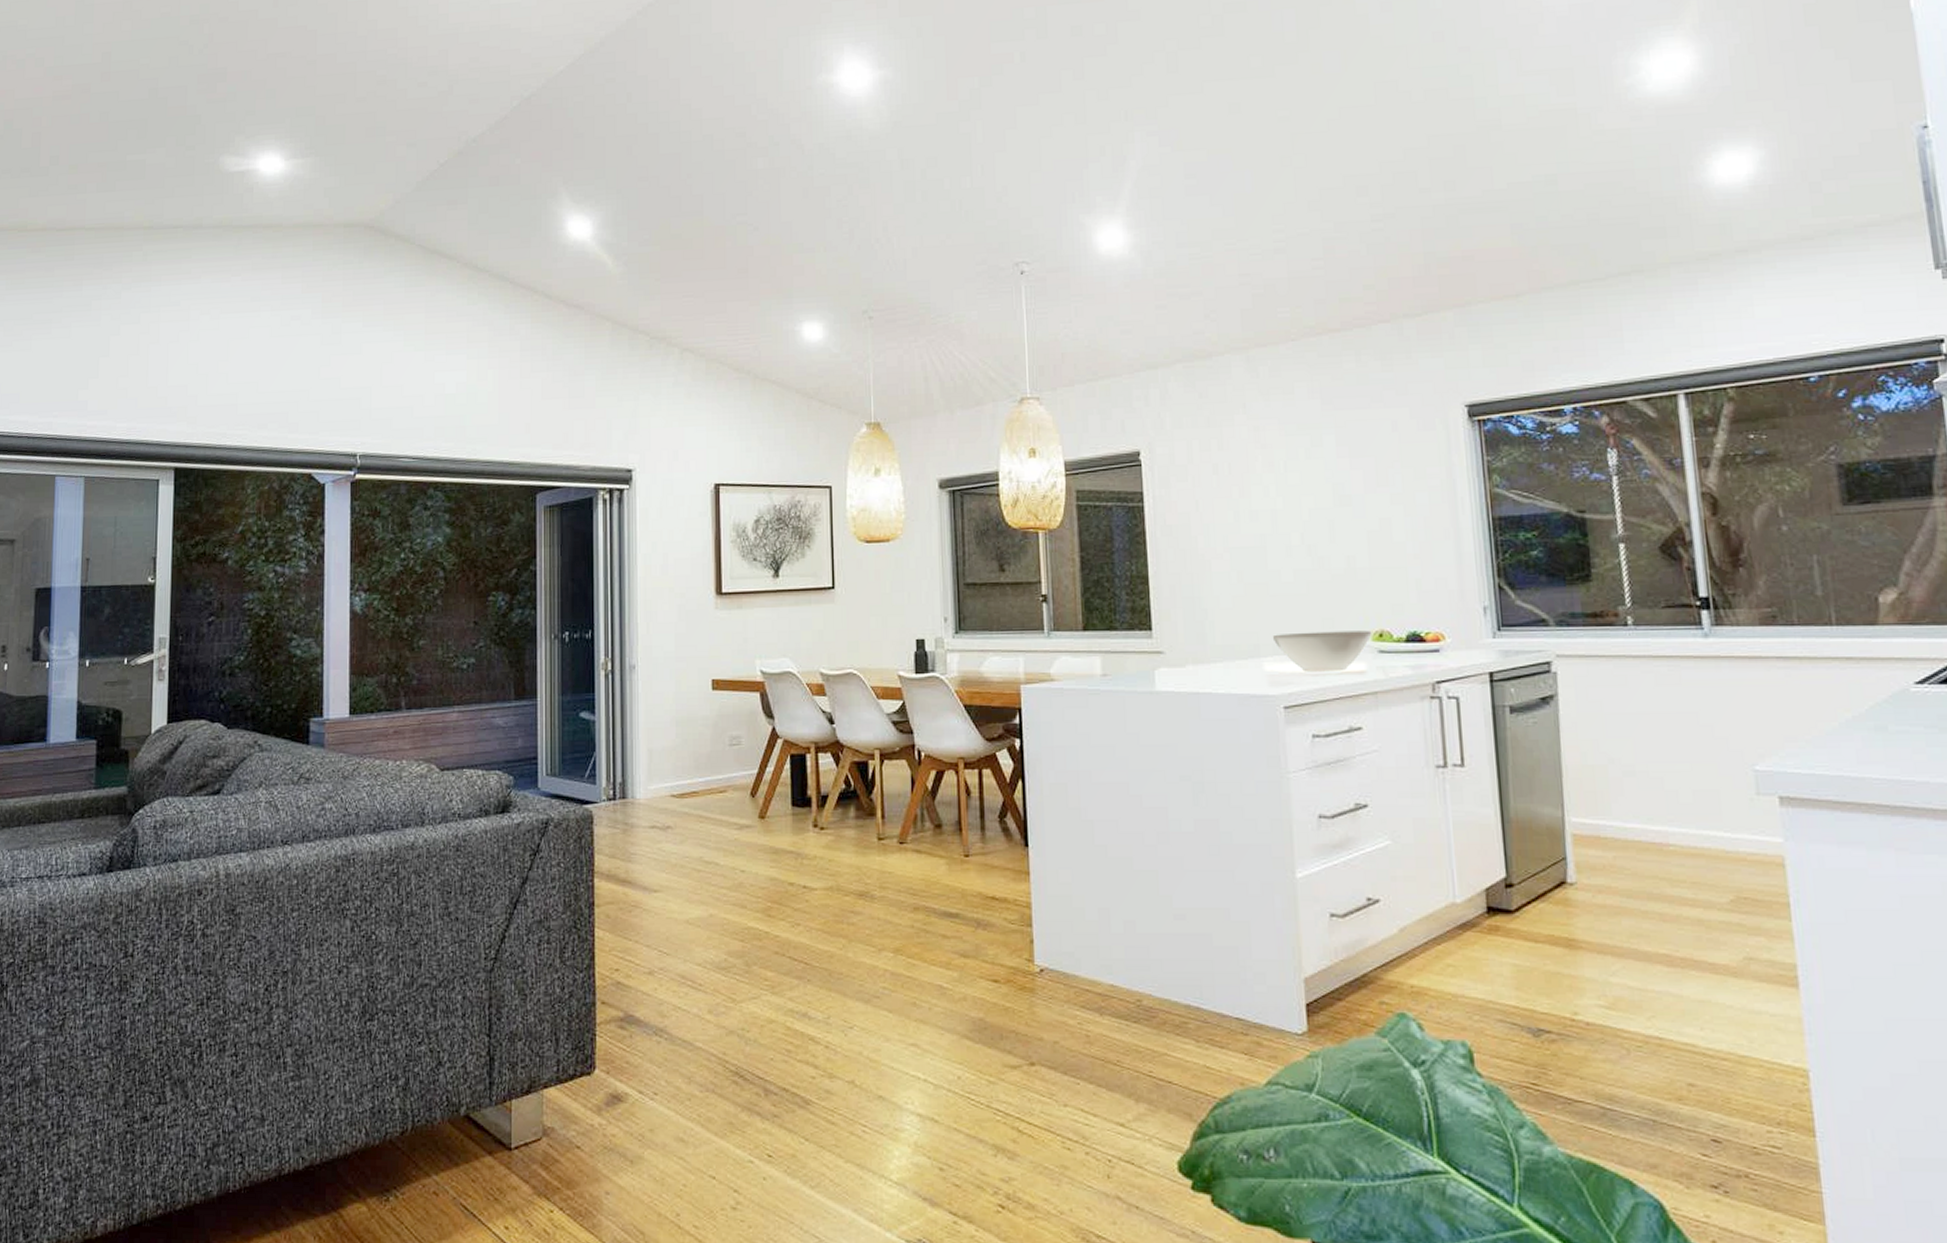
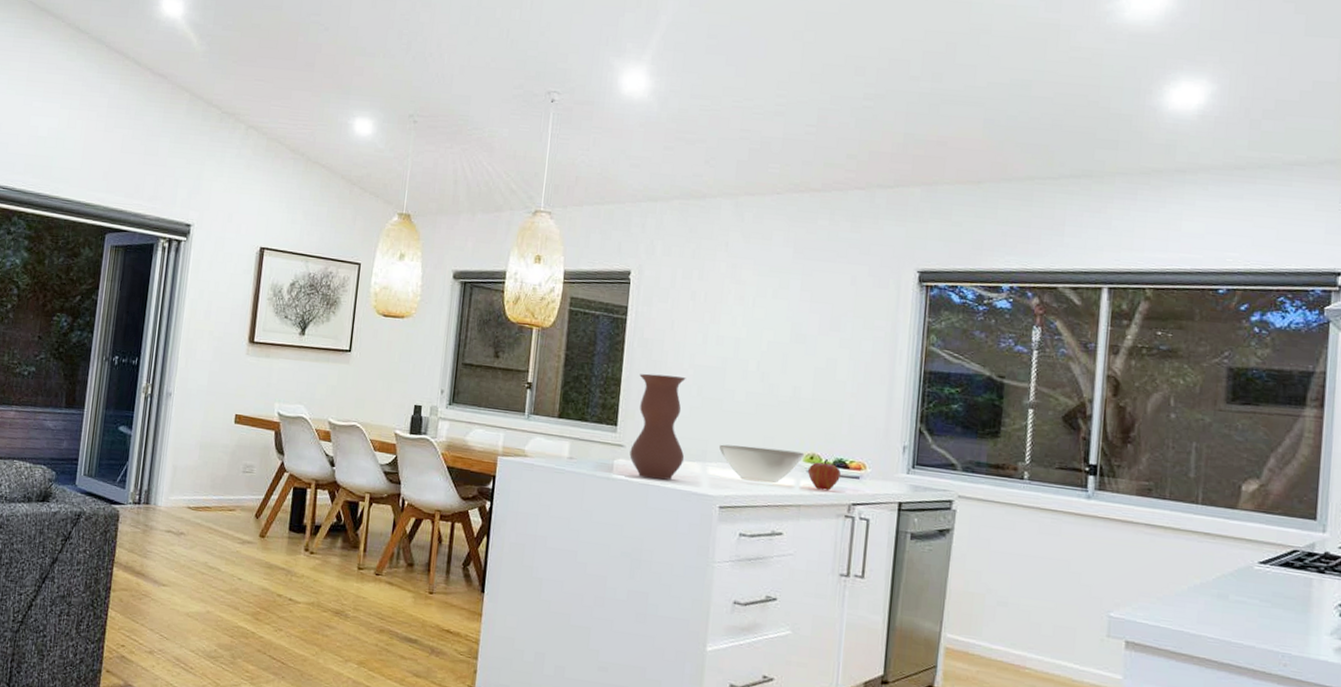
vase: none [1168,564,1235,685] -> present [629,373,686,480]
fruit: none [1379,634,1417,672] -> present [808,459,841,491]

